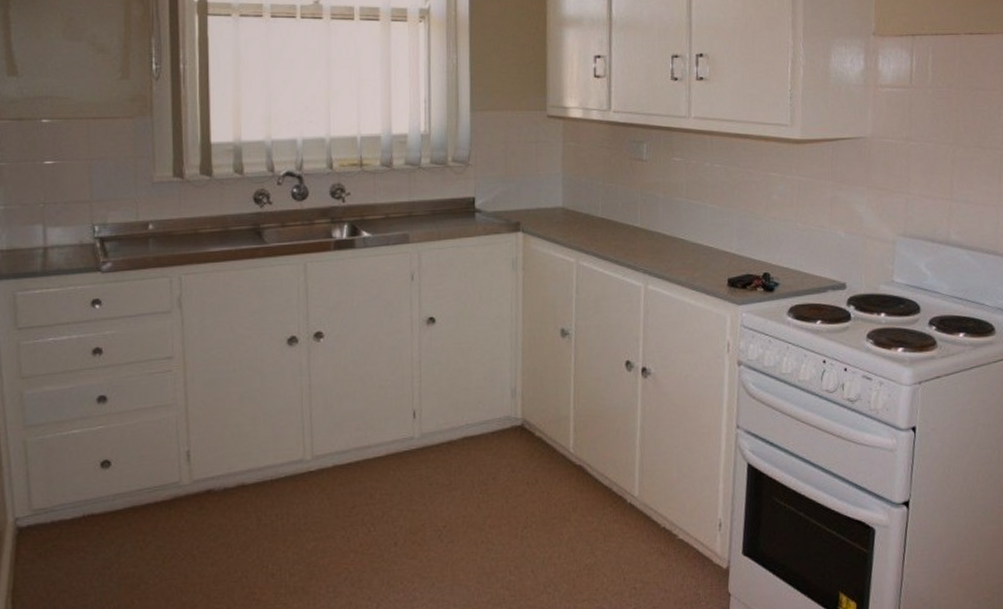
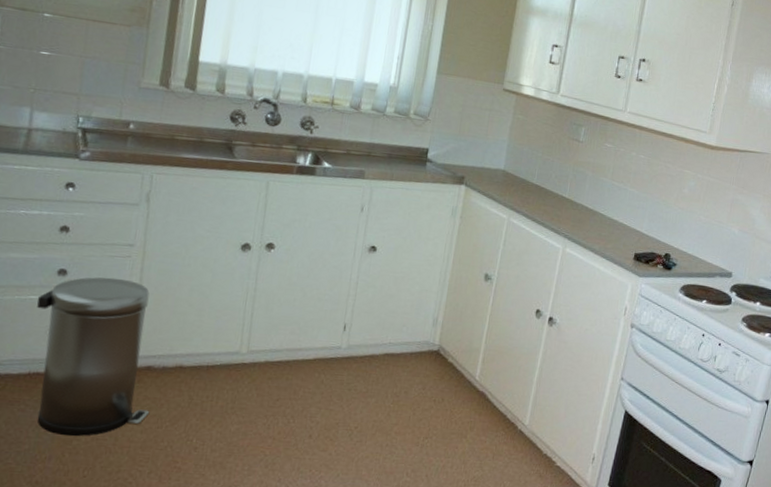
pedal bin: none [80,396,218,580] -> present [37,277,150,436]

